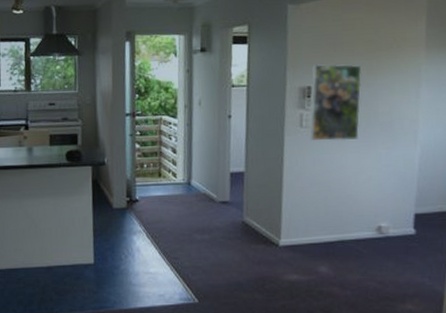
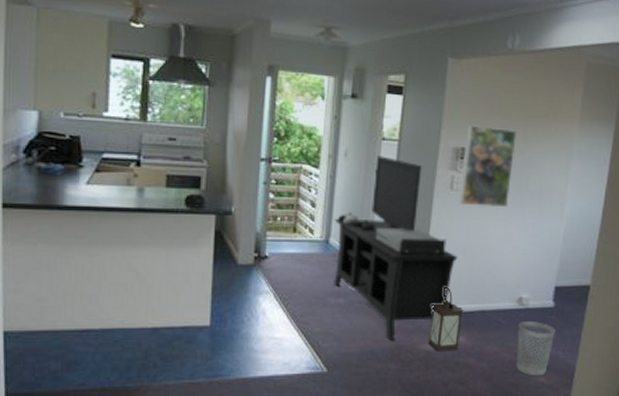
media console: none [194,101,313,271] -> present [334,156,458,340]
lantern: none [290,218,324,281] -> present [427,286,464,351]
wastebasket: none [379,249,419,304] -> present [516,322,556,376]

